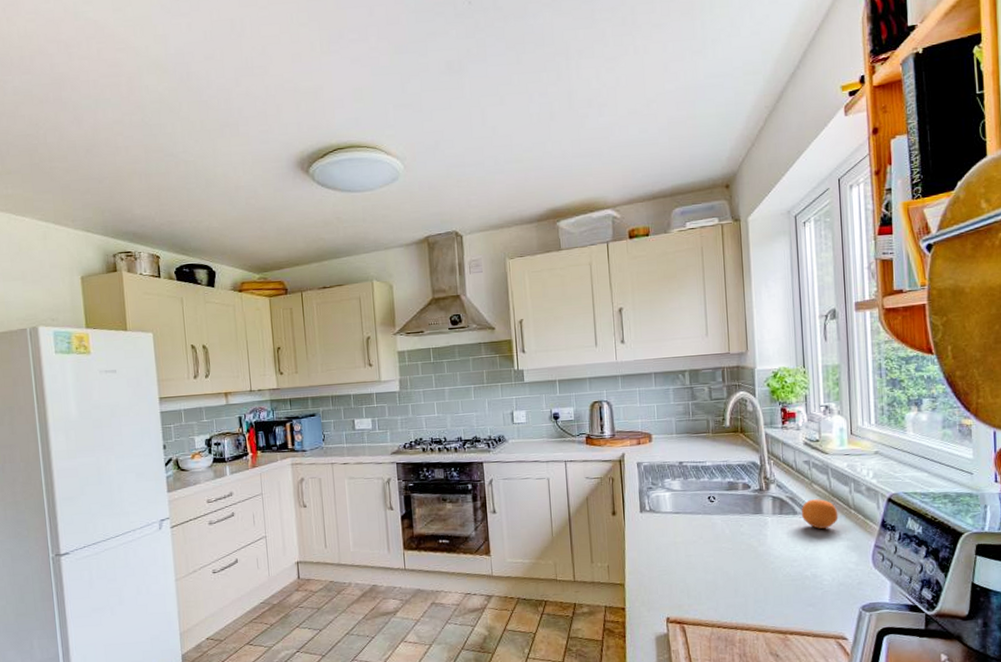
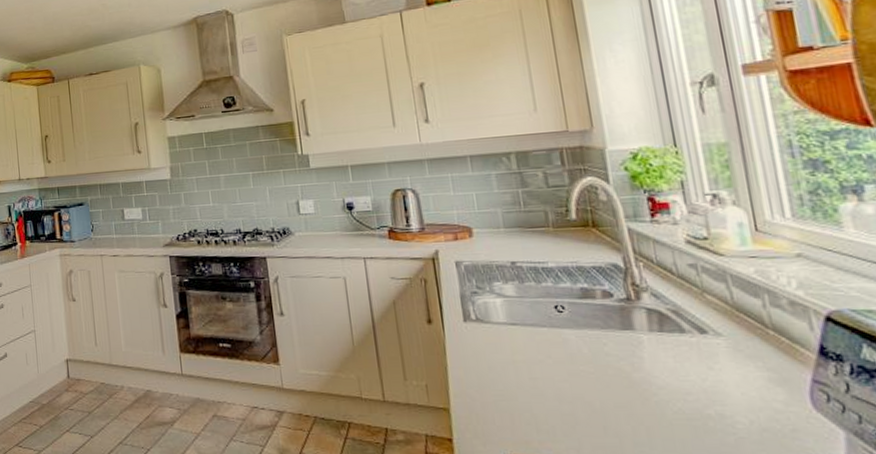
fruit: present [802,499,838,529] -> none [692,314,750,353]

